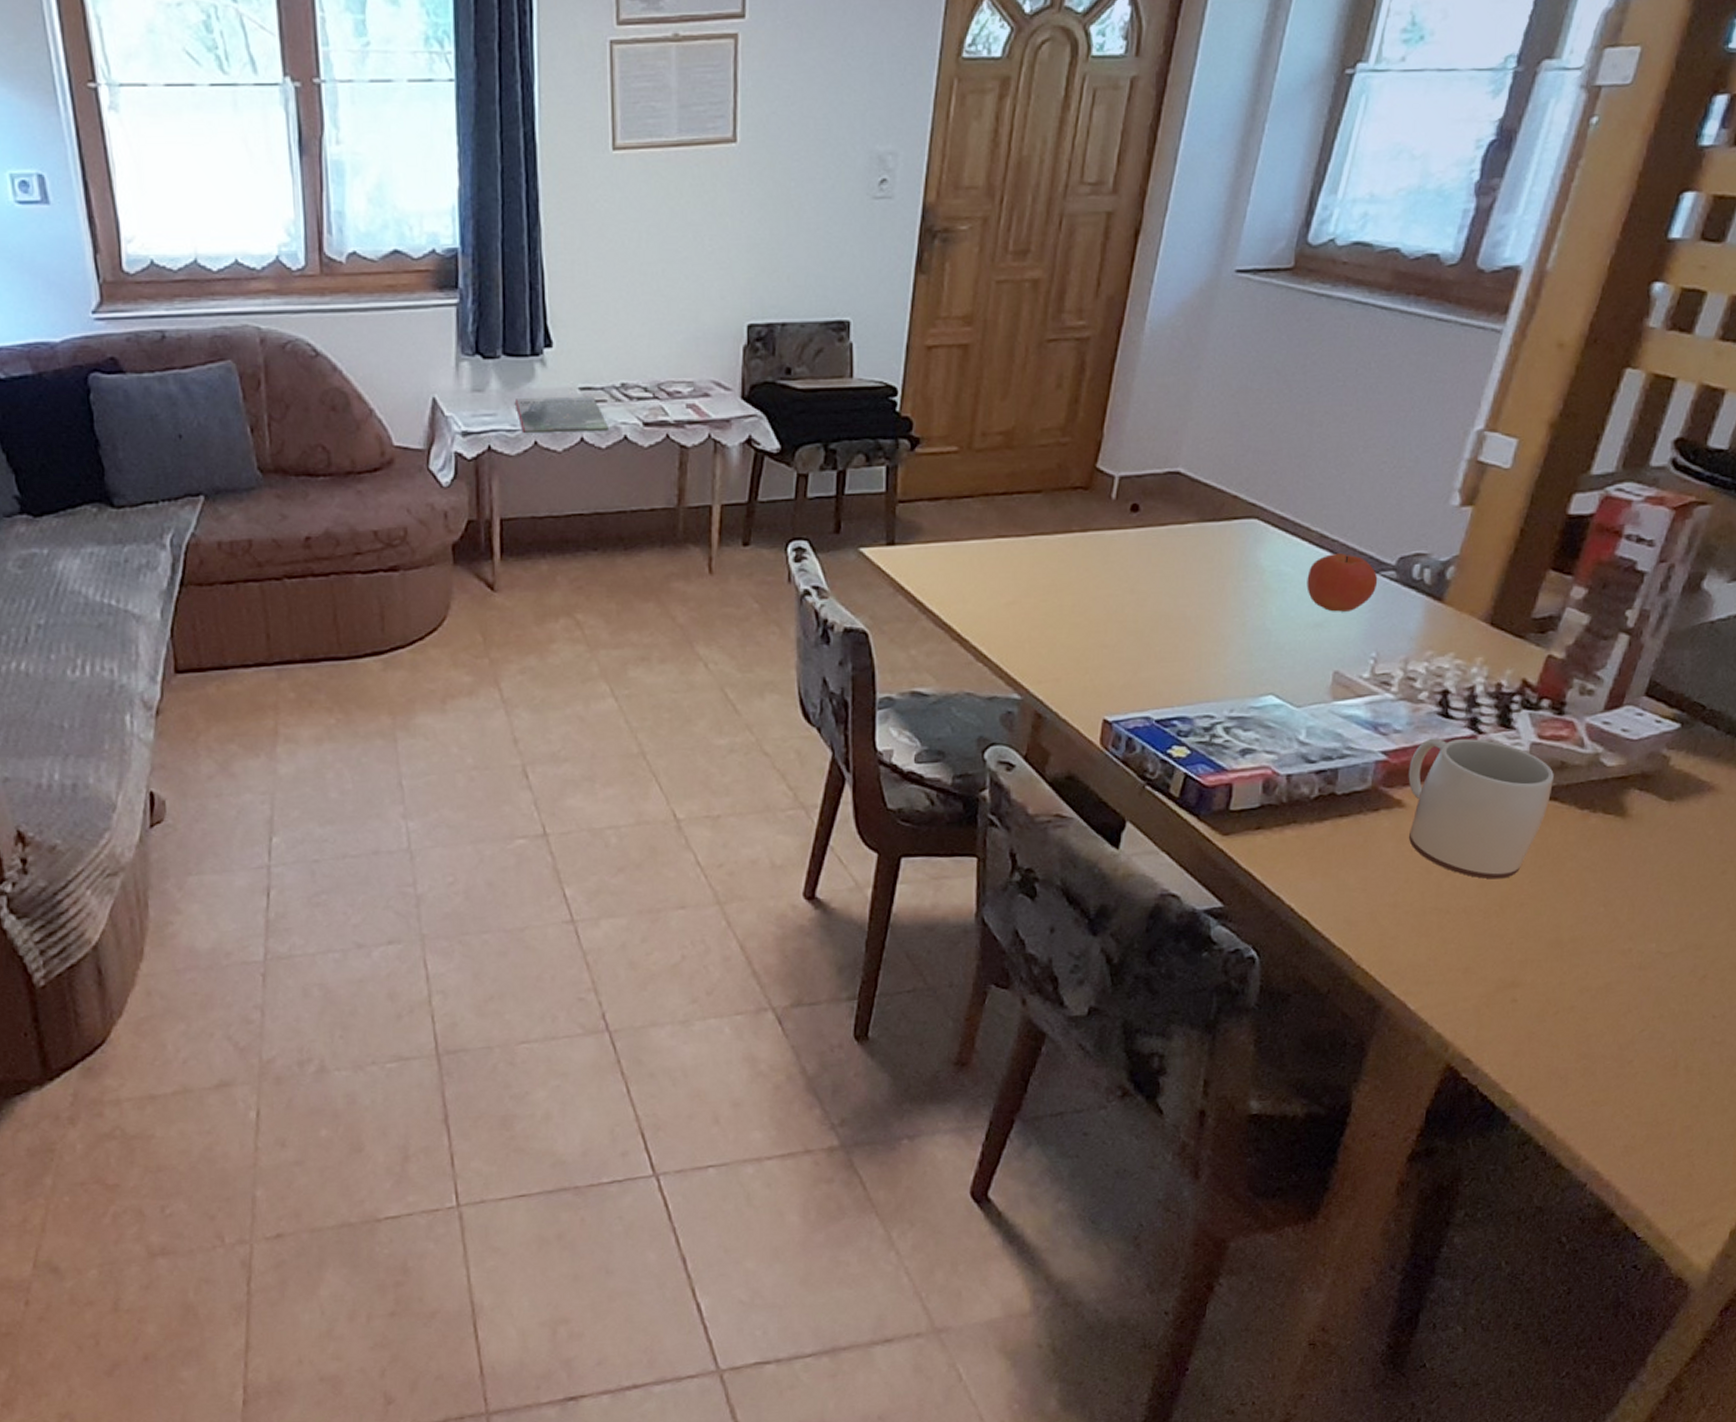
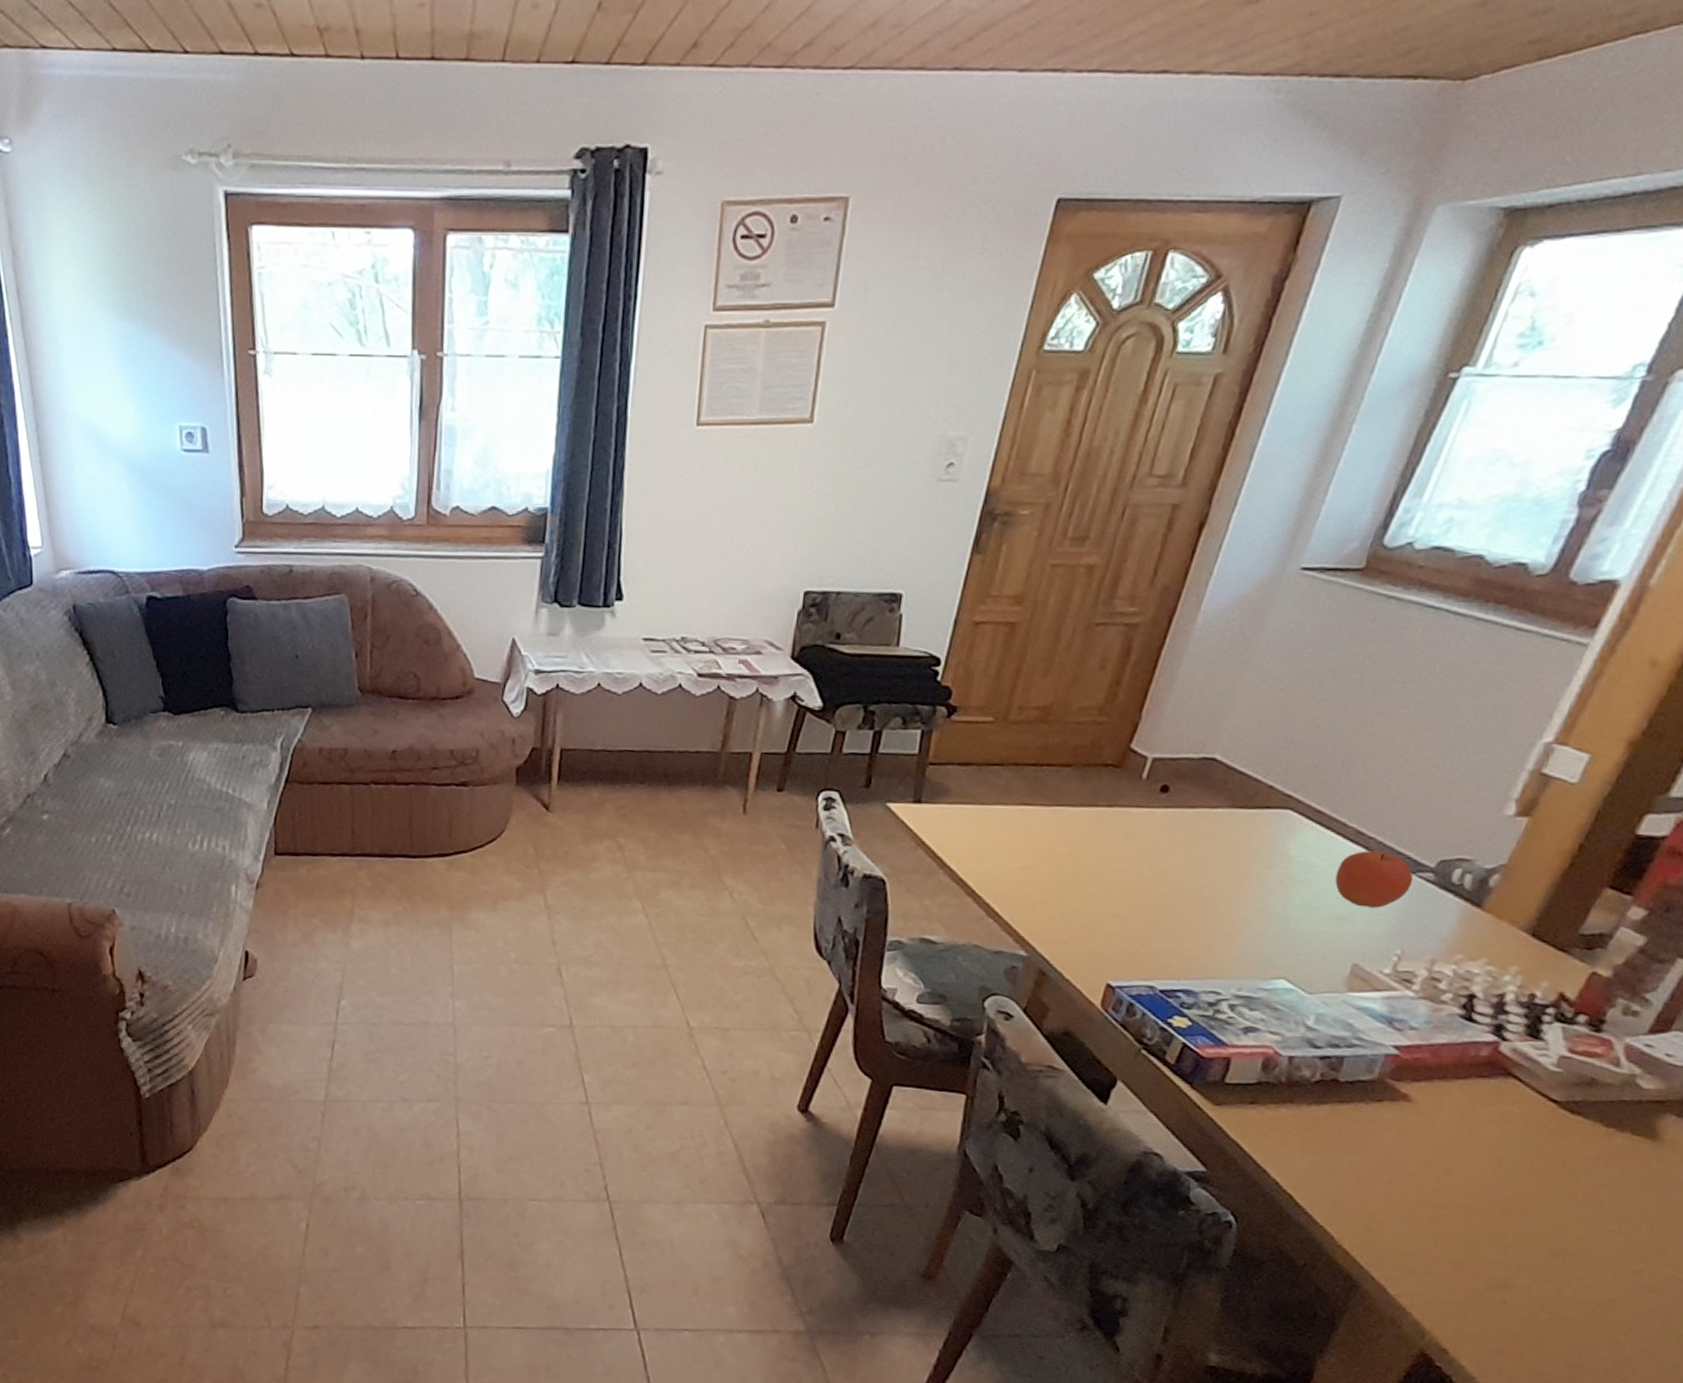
magazine: present [516,397,608,433] -> none [585,644,666,679]
mug: present [1408,738,1554,880] -> none [1411,1039,1582,1184]

